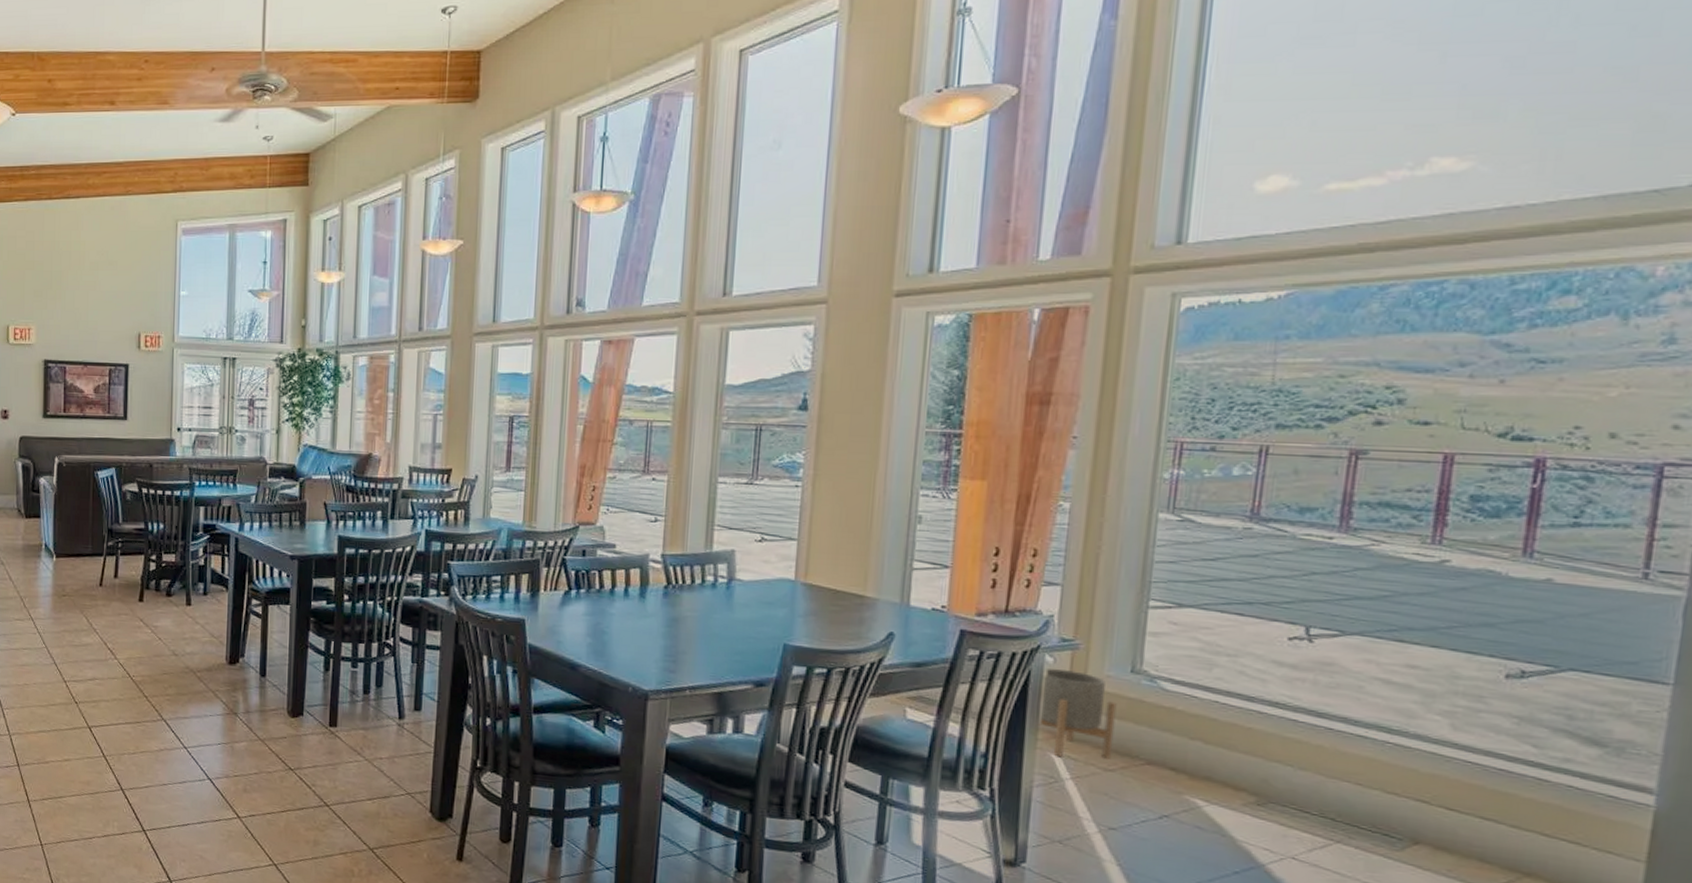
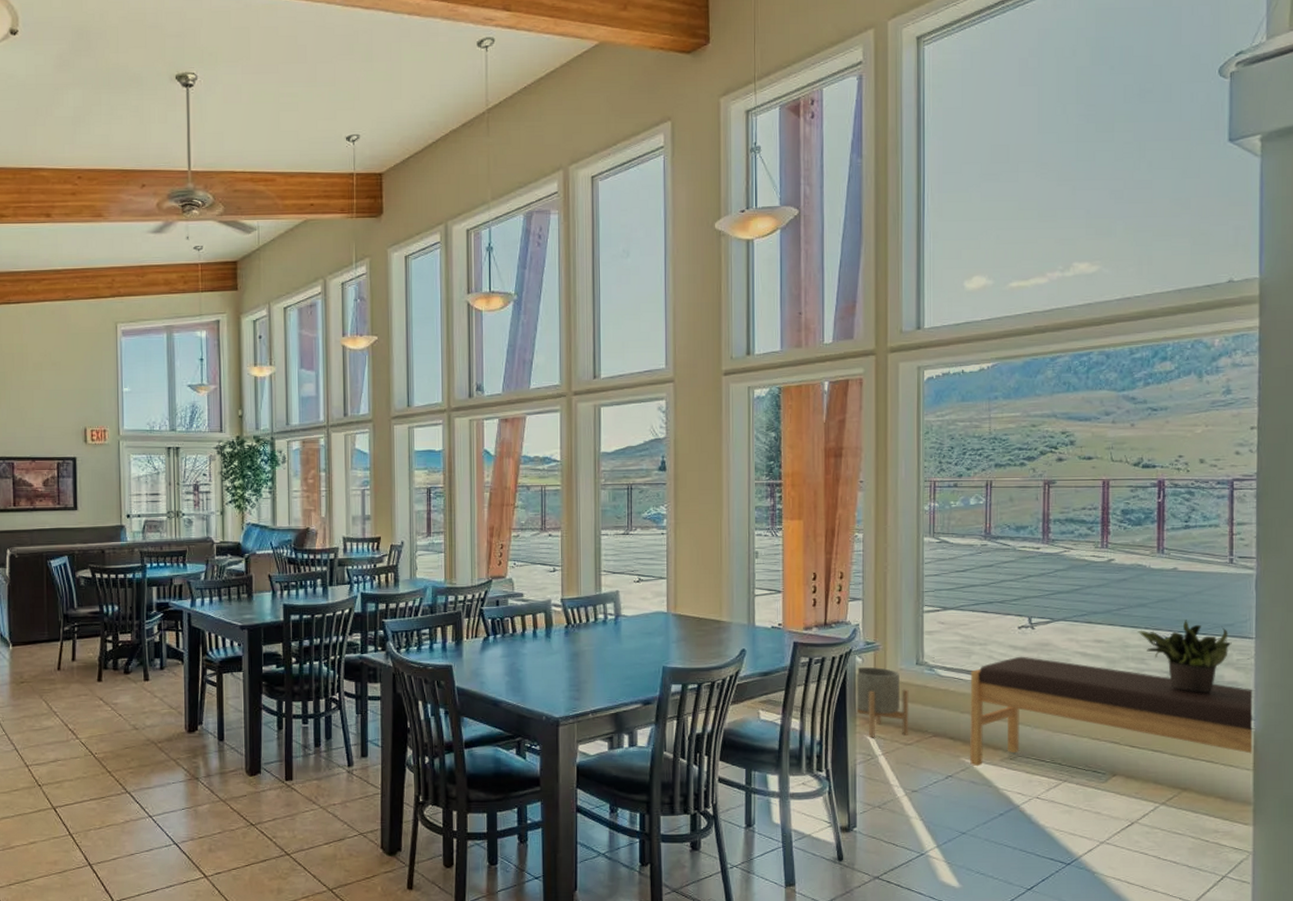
bench: none [1196,675,1660,840] -> present [969,656,1253,767]
potted plant: none [1476,650,1632,751] -> present [1137,620,1232,693]

